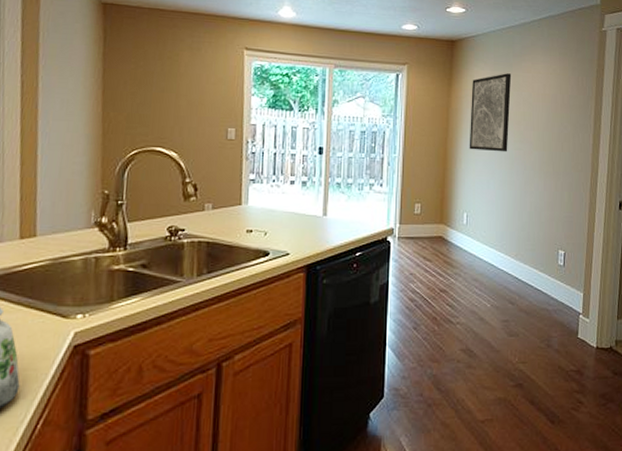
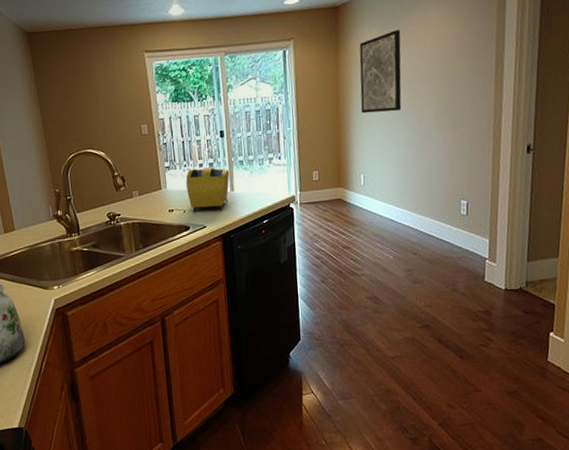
toaster: none [272,185,324,237] -> present [186,167,230,213]

